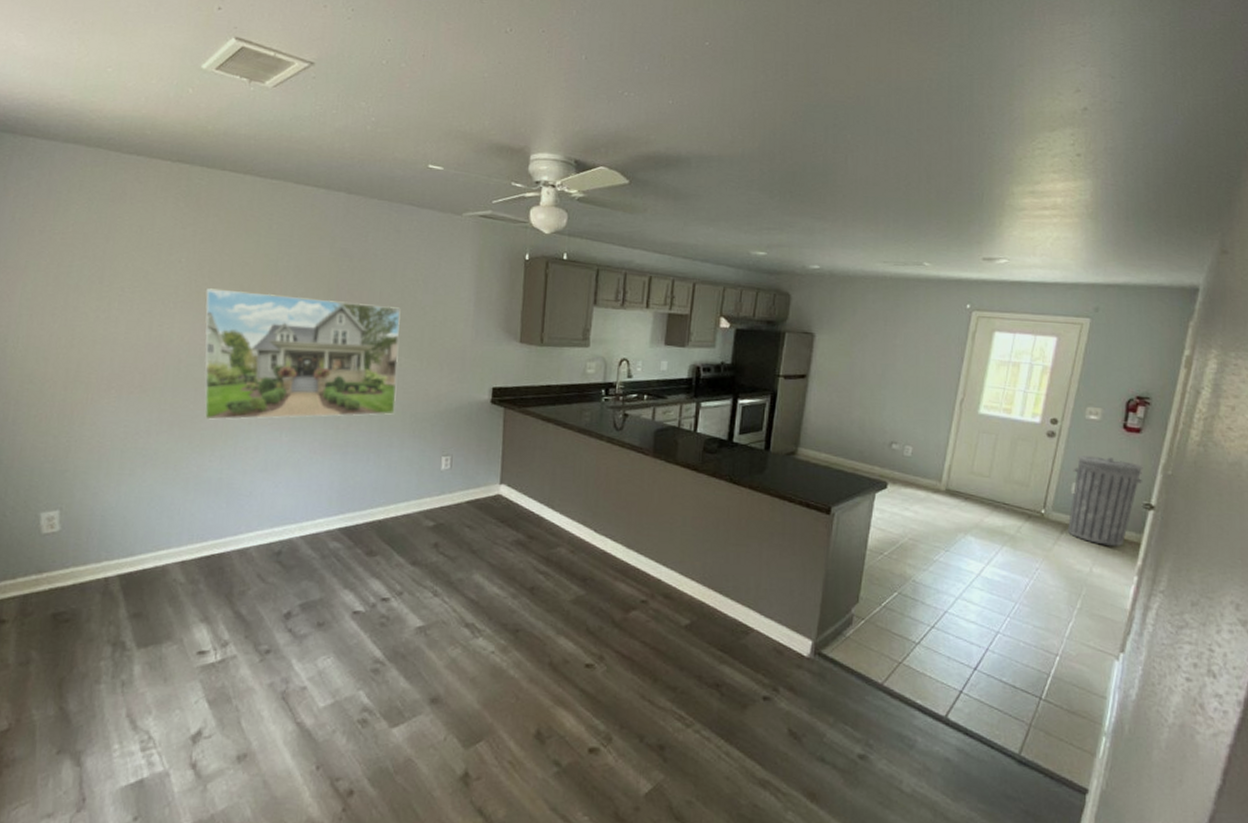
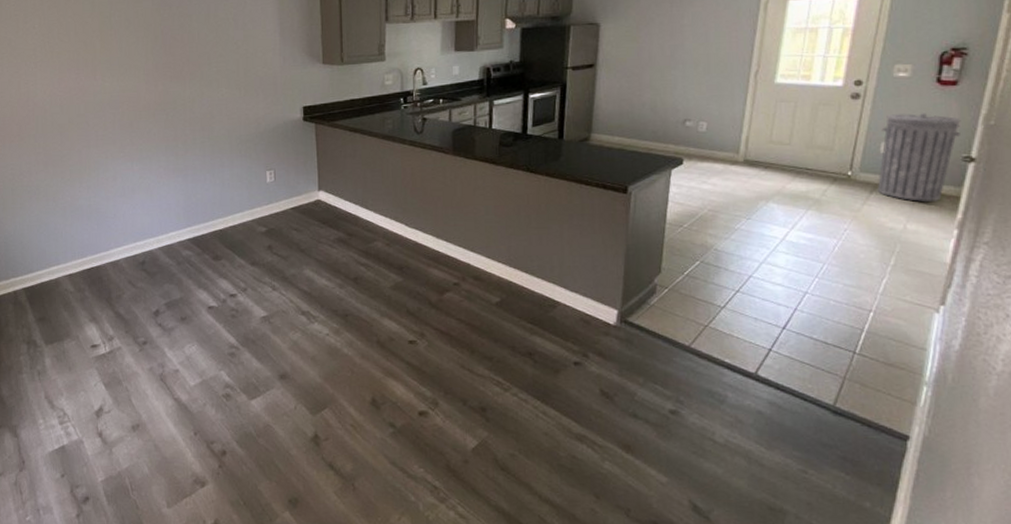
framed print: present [203,288,401,420] -> none [58,44,223,158]

